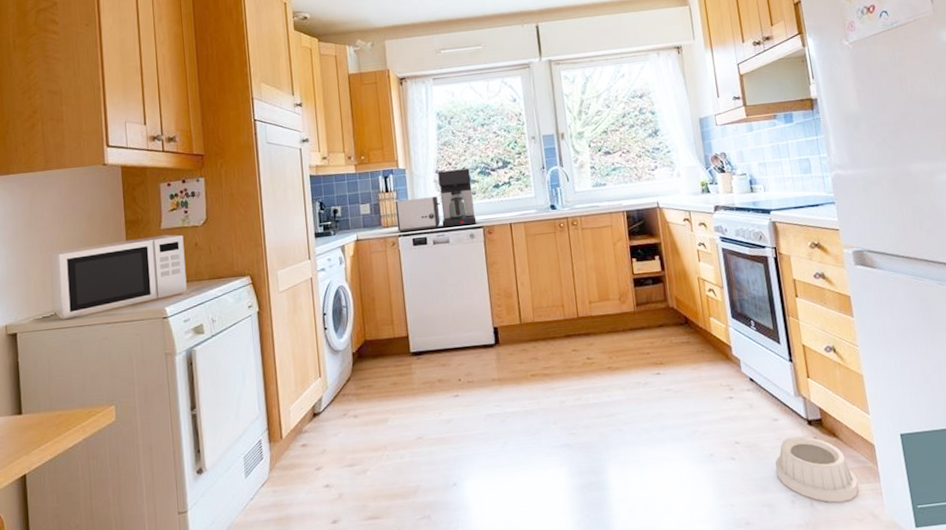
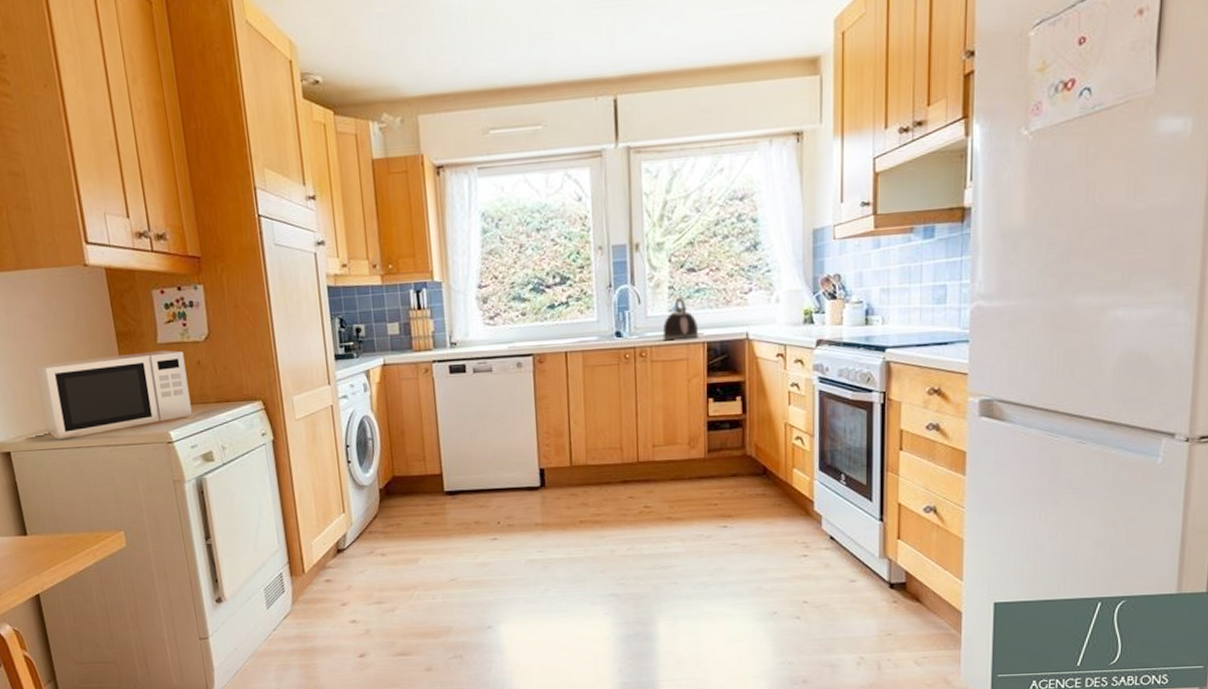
toaster: present [395,196,441,234] -> none [428,316,483,359]
coffee maker: present [438,168,477,228] -> none [481,284,525,354]
kettle: none [589,174,619,212] -> present [662,296,699,342]
pet bowl: present [775,436,859,503] -> none [845,599,935,667]

